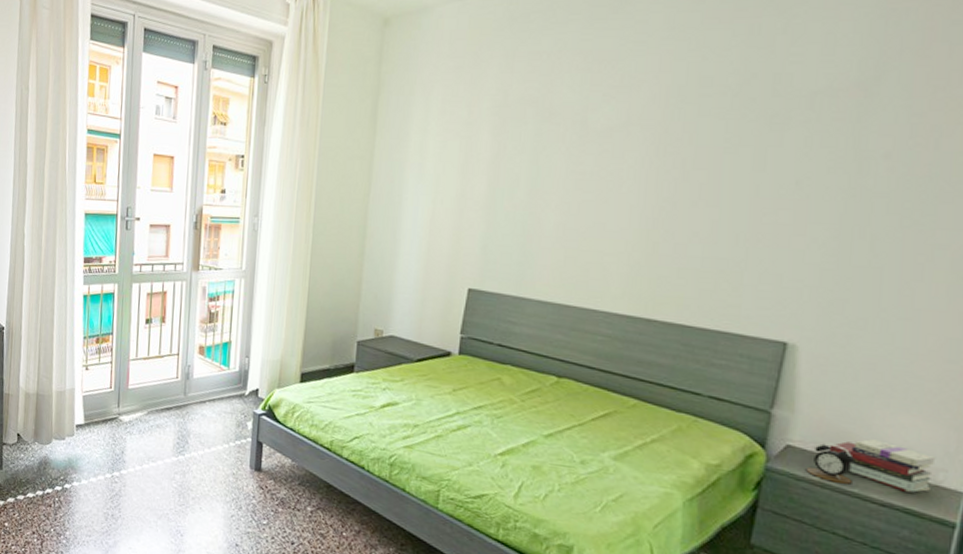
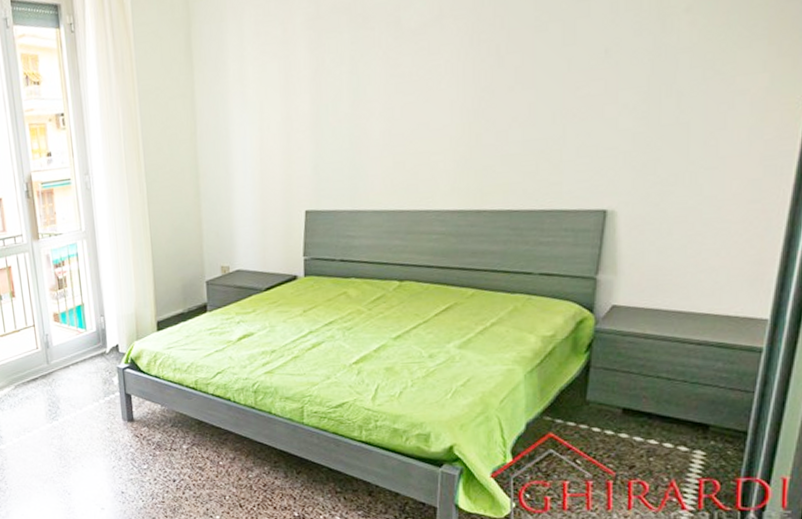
alarm clock: present [805,442,854,485] -> none [630,296,672,332]
books: present [829,439,936,493] -> none [649,286,744,329]

